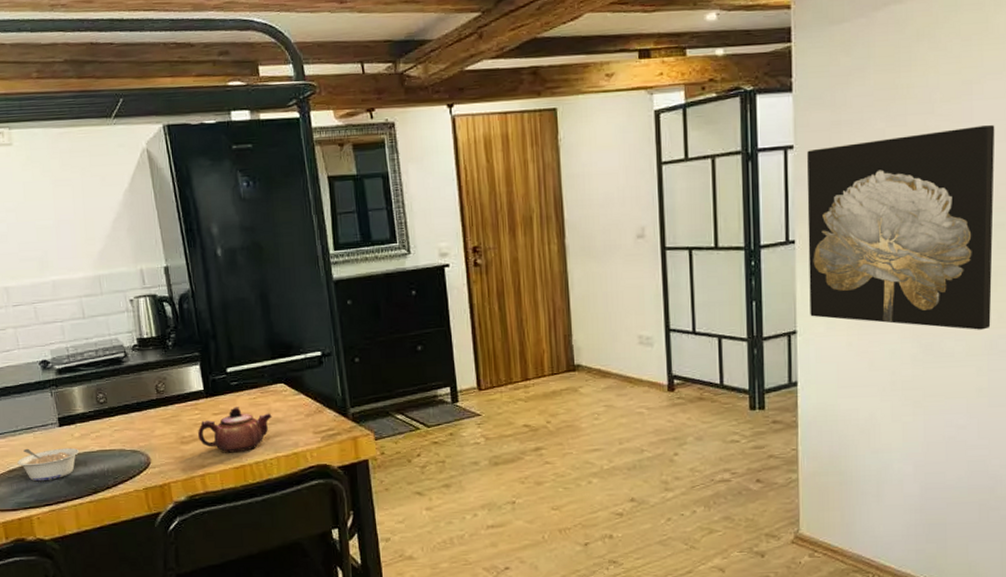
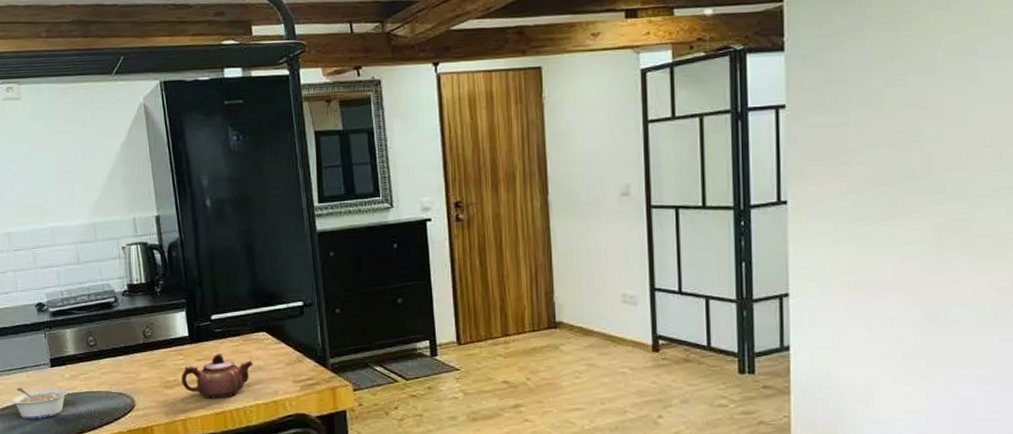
wall art: present [807,125,995,330] -> none [799,86,1003,298]

